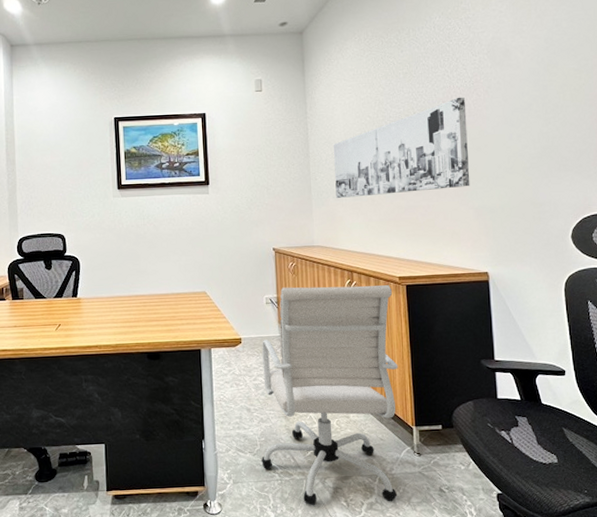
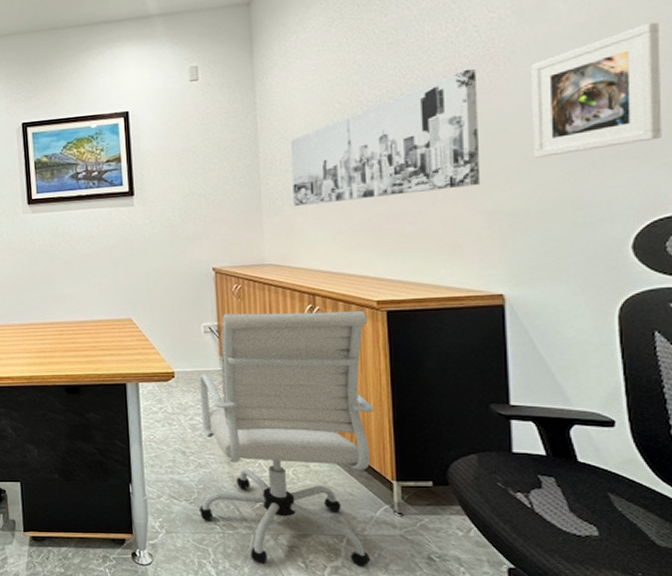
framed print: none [502,72,587,168] -> present [531,21,662,158]

